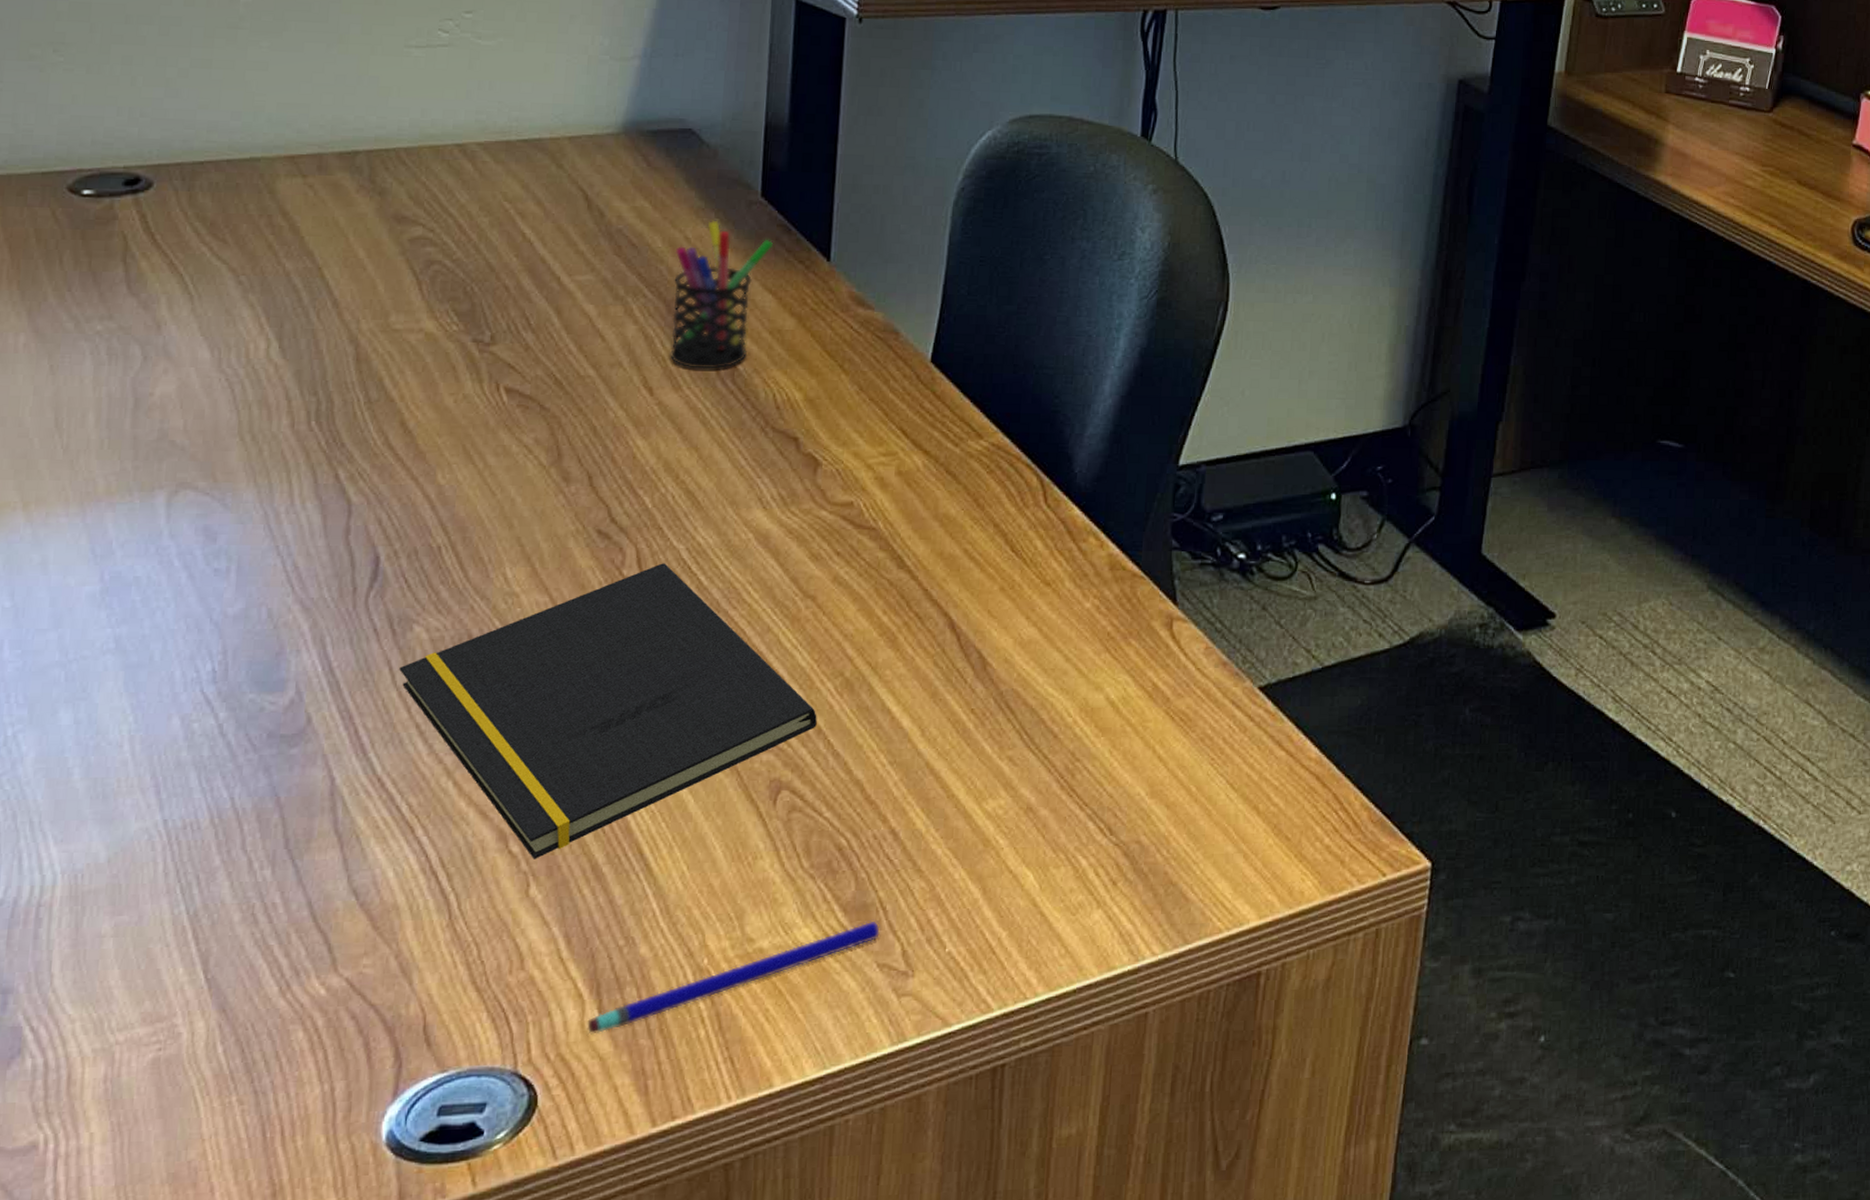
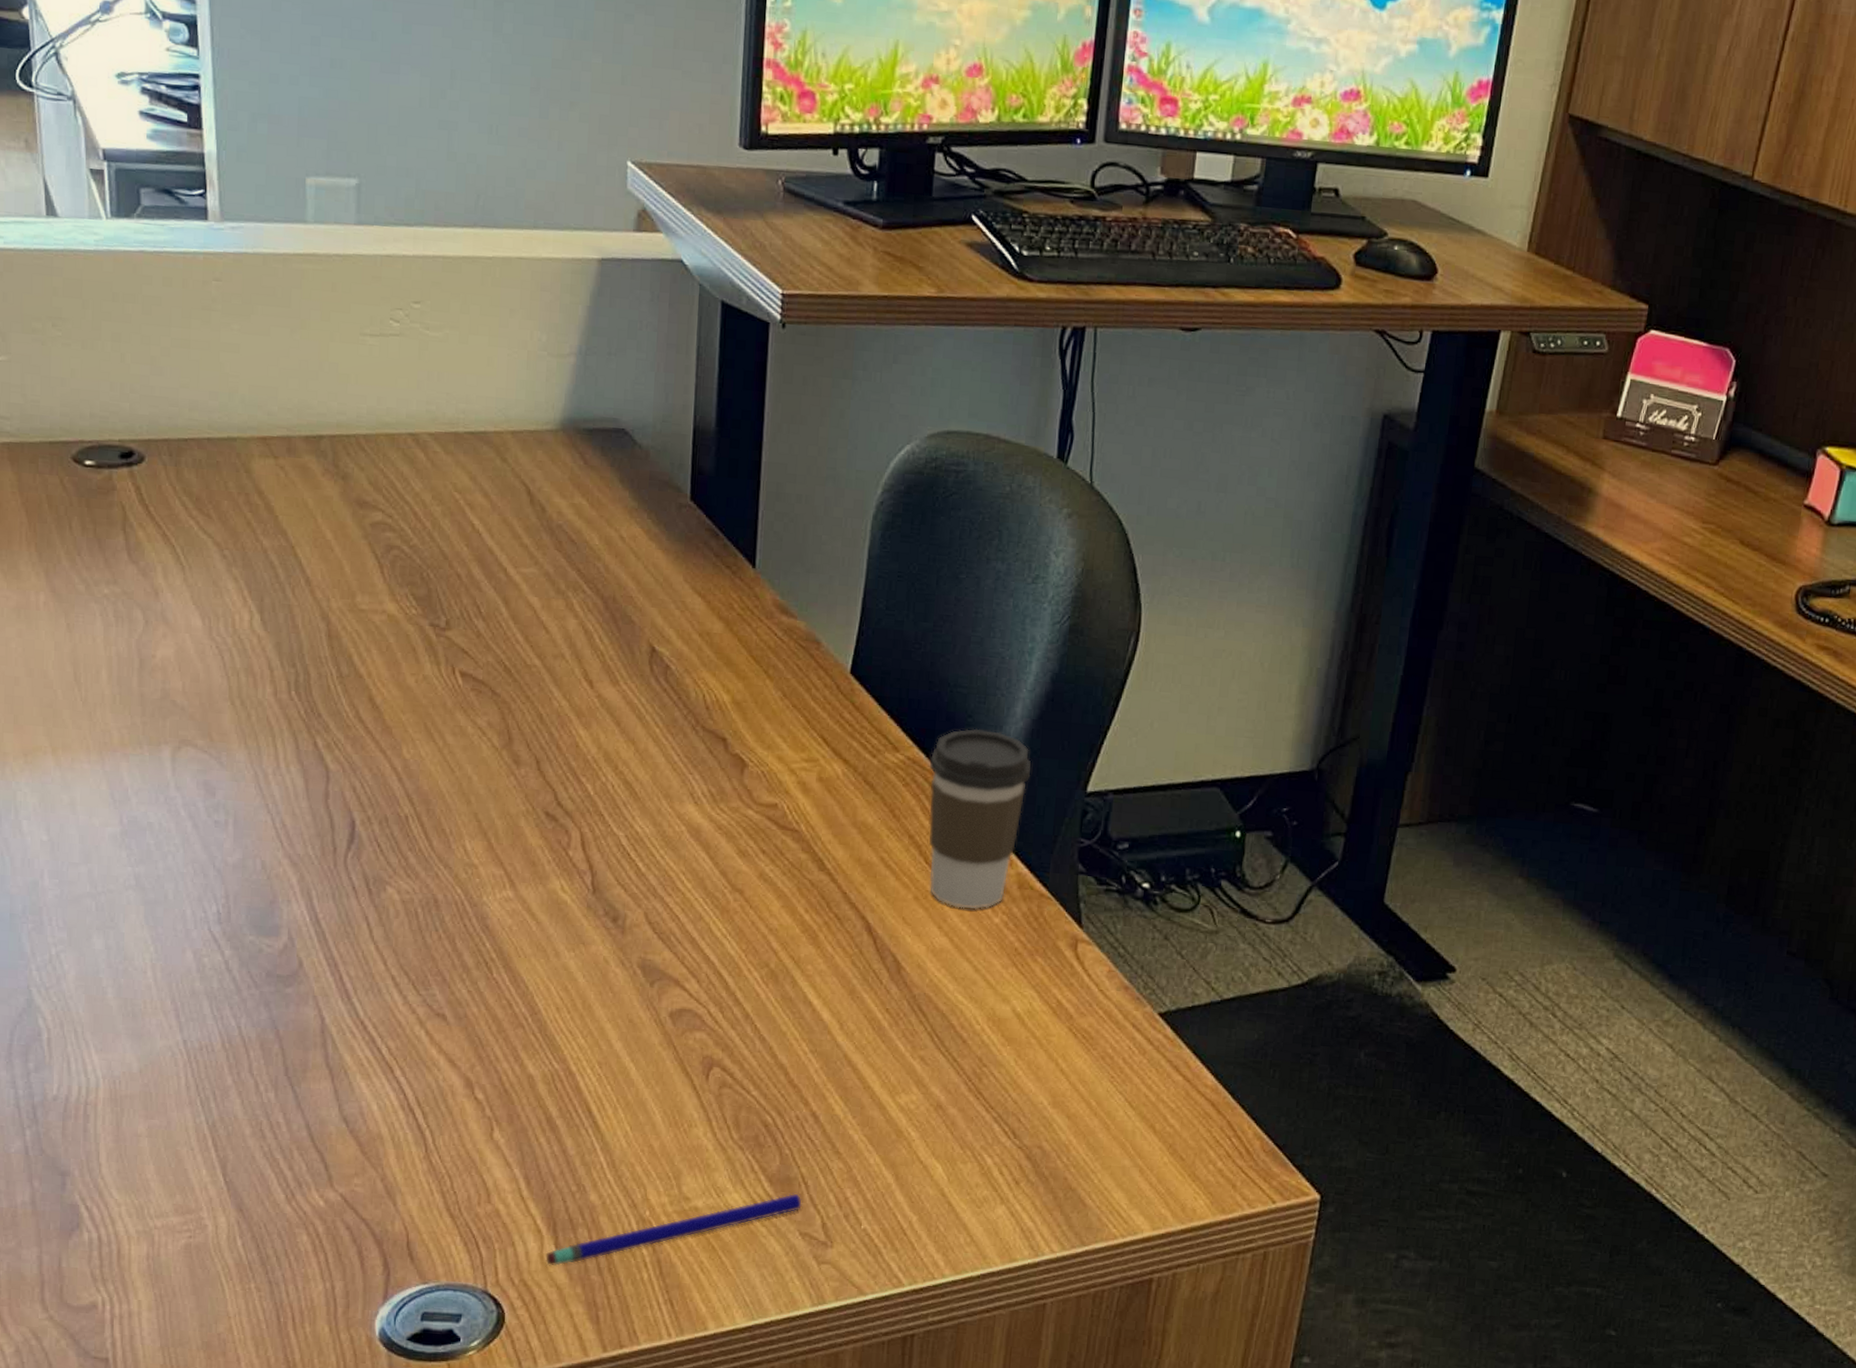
notepad: present [399,563,817,859] -> none [376,847,745,1107]
pen holder: present [670,220,774,369] -> none [608,520,703,667]
coffee cup: none [1014,409,1121,596] -> present [929,728,1031,910]

